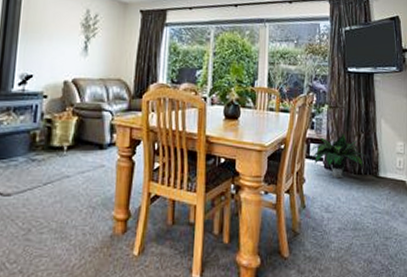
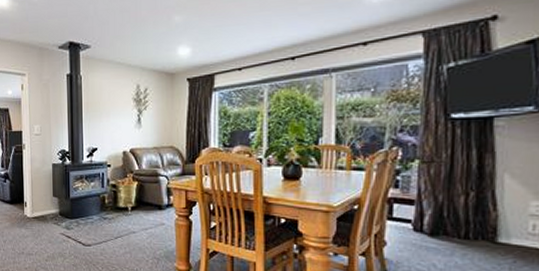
potted plant: present [311,132,369,178] -> none [395,191,482,243]

